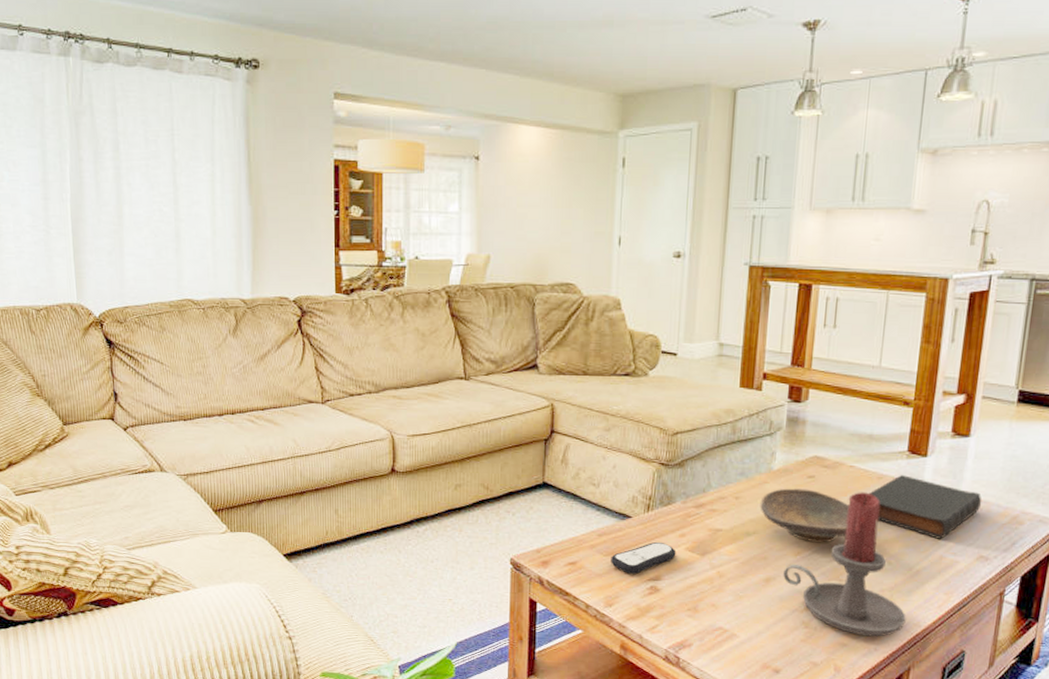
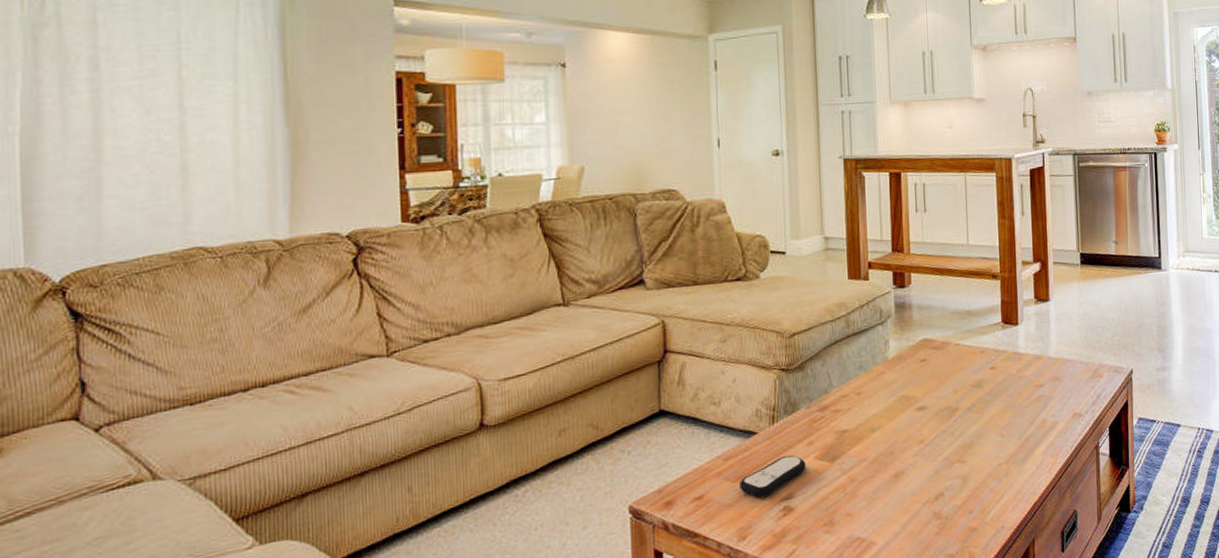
decorative bowl: present [760,488,849,543] -> none [880,373,961,428]
candle holder: present [783,492,906,637] -> none [910,368,1024,516]
book: present [868,475,982,539] -> none [975,346,1068,404]

